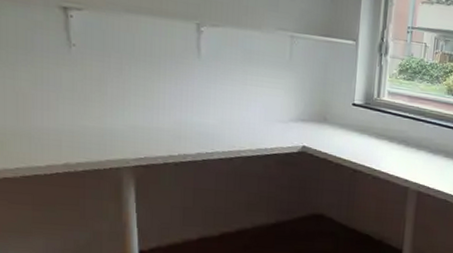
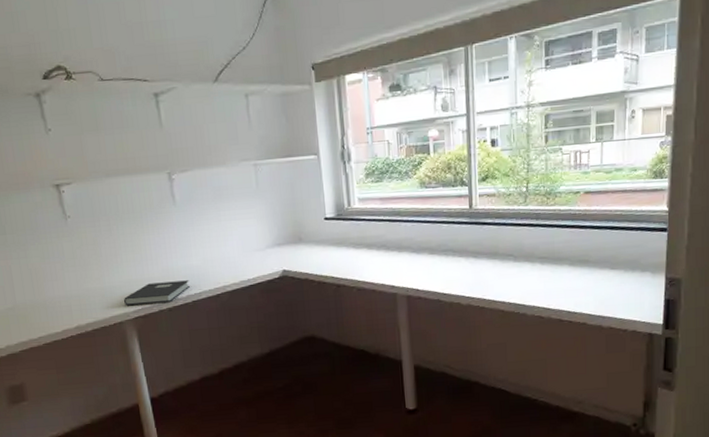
book: none [125,133,202,156] -> present [124,280,190,305]

